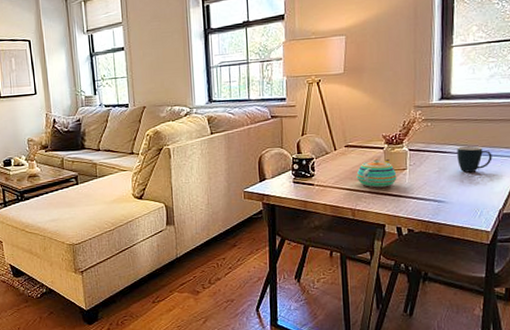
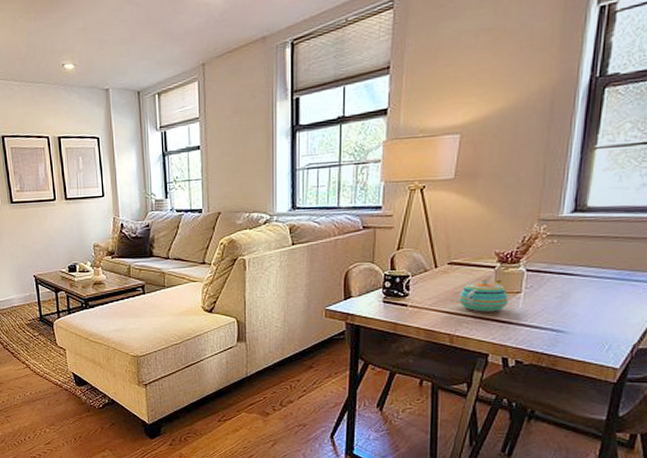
mug: present [457,145,492,173] -> none [586,268,633,299]

